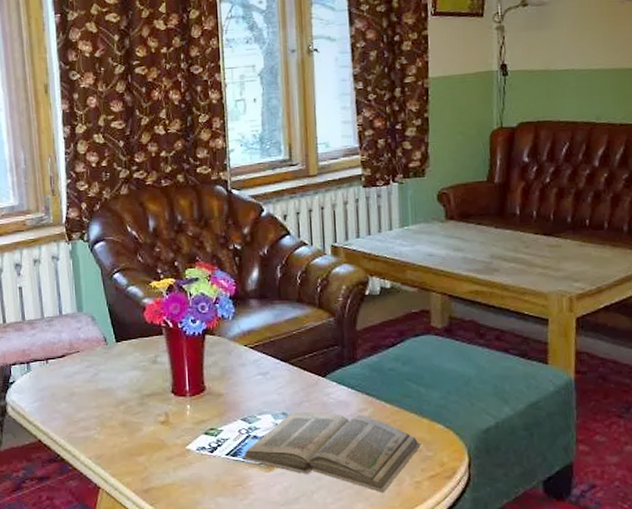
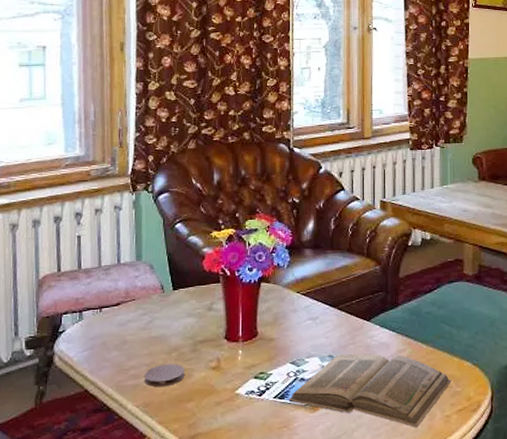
coaster: none [93,417,134,440] -> present [144,363,185,388]

